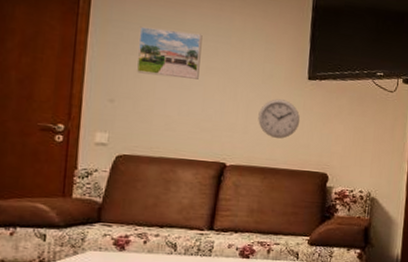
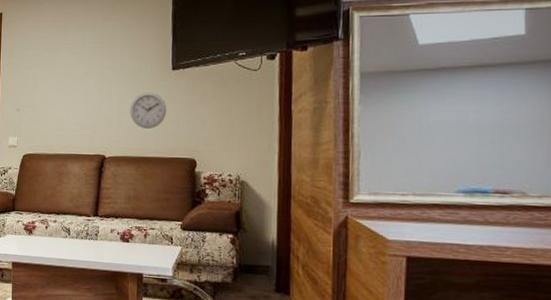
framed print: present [136,26,203,80] -> none [34,43,81,85]

